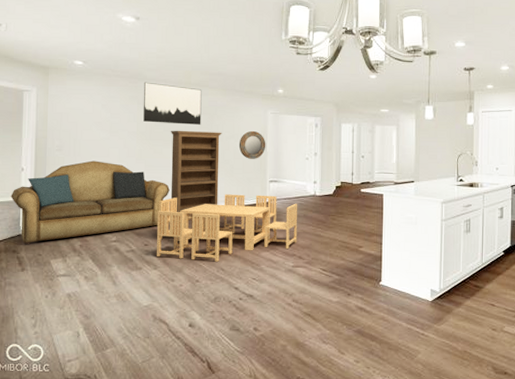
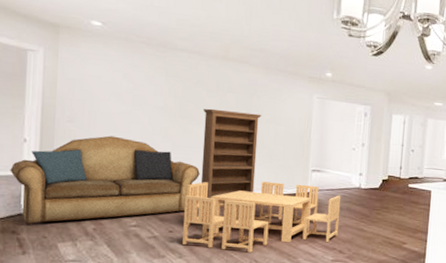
wall art: present [143,82,202,125] -> none [172,52,241,105]
home mirror: present [238,130,266,159] -> none [279,115,310,146]

